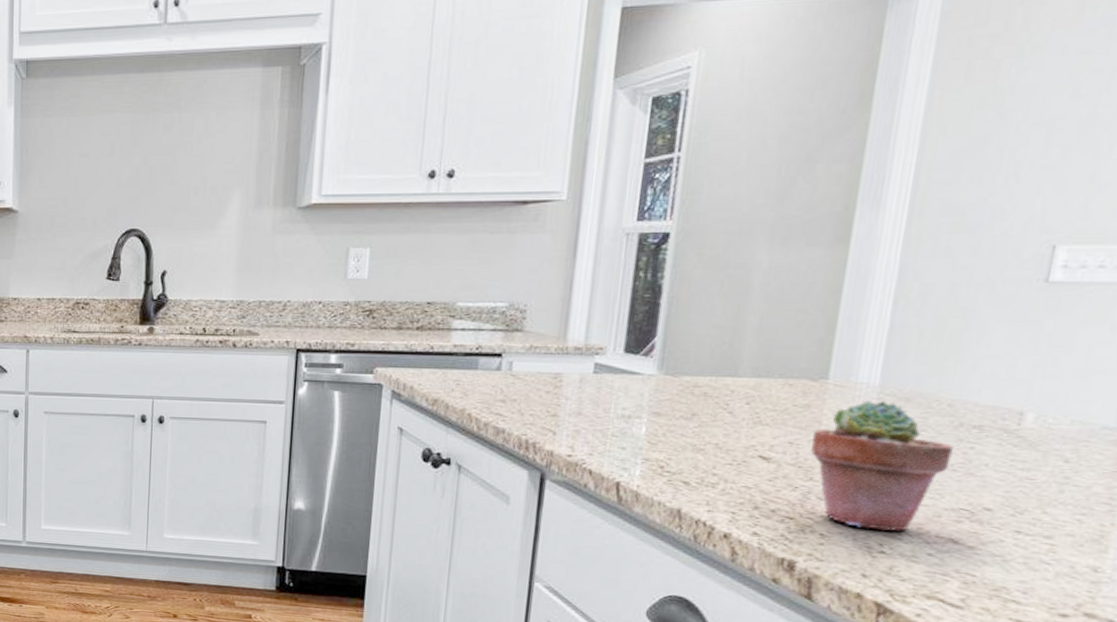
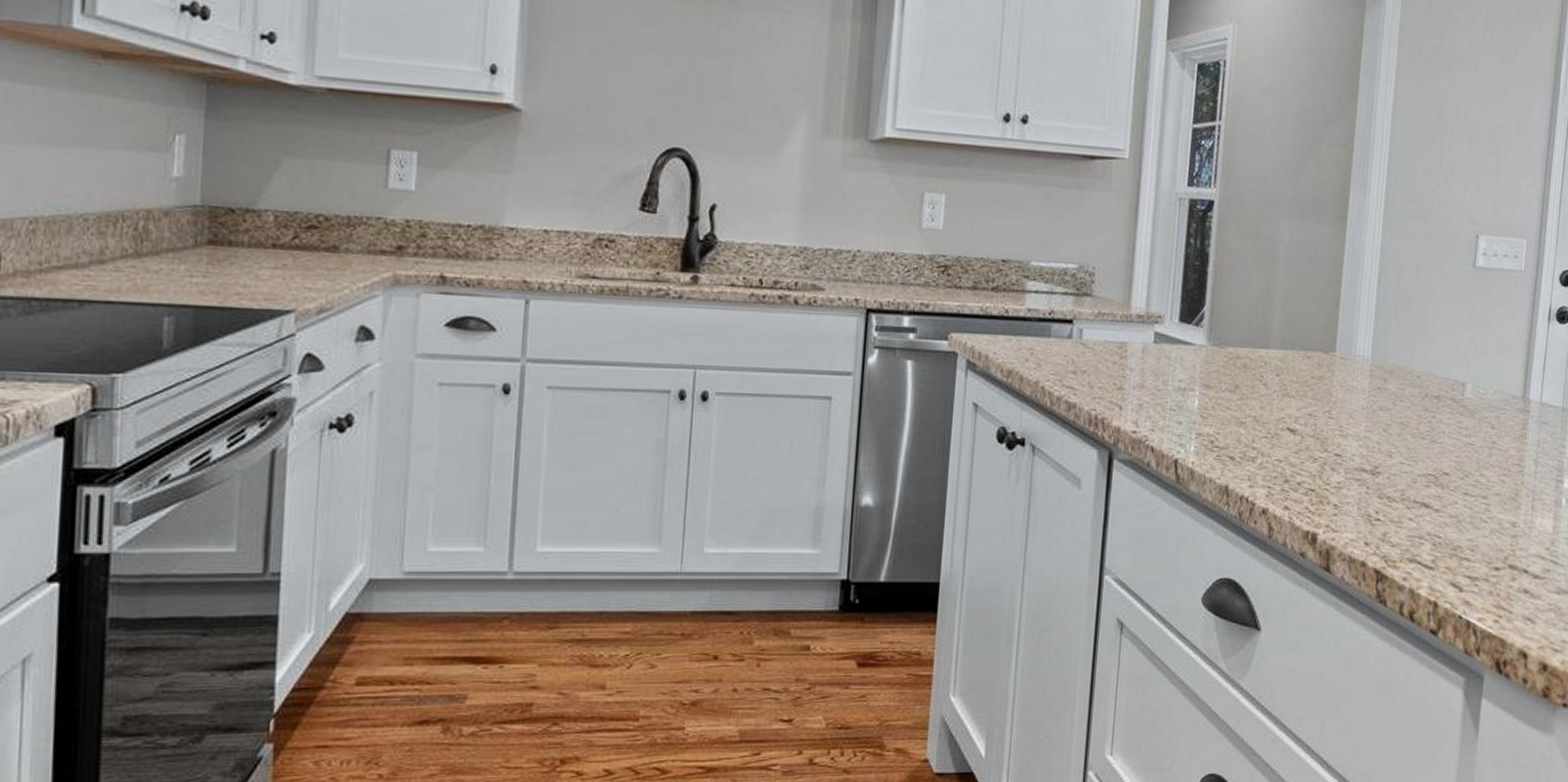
potted succulent: present [811,400,953,531] -> none [1325,373,1422,498]

